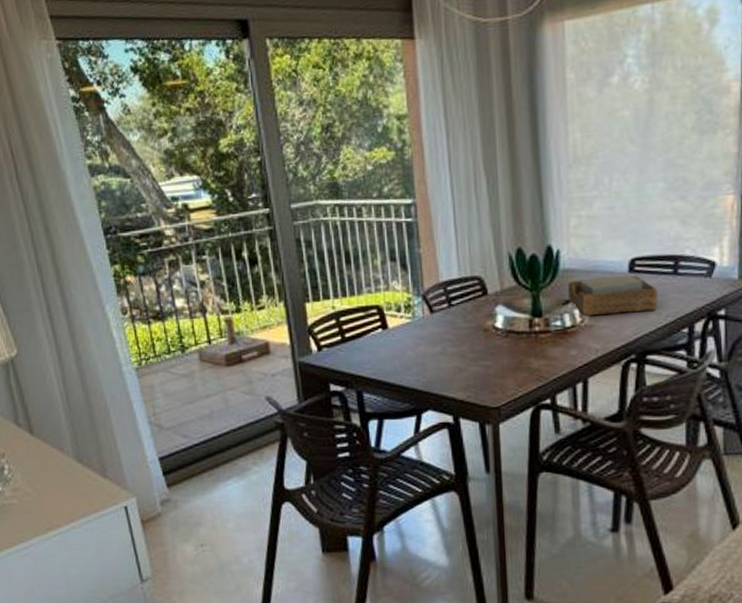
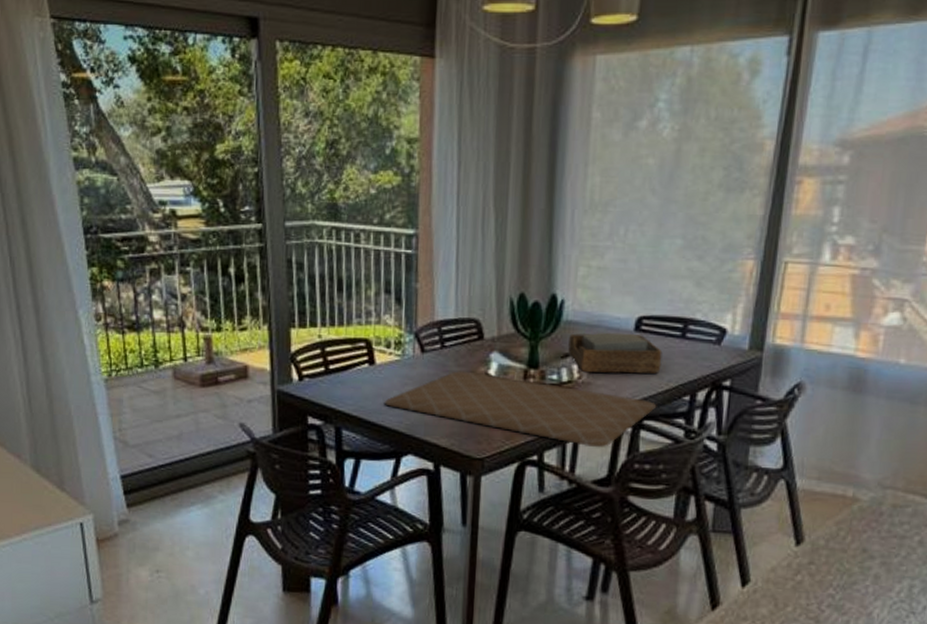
placemat: none [401,326,658,386] -> present [385,371,657,448]

